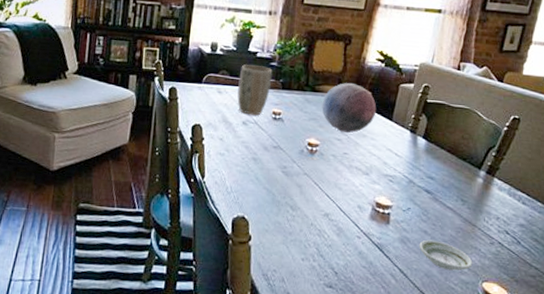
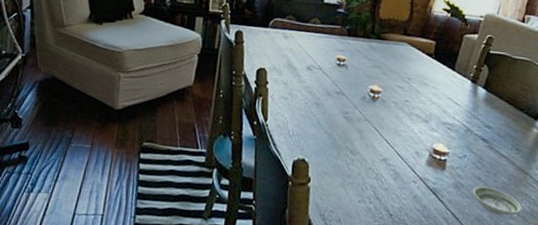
plant pot: present [237,64,273,116] -> none [302,10,339,61]
decorative orb: present [321,83,377,133] -> none [386,31,440,81]

